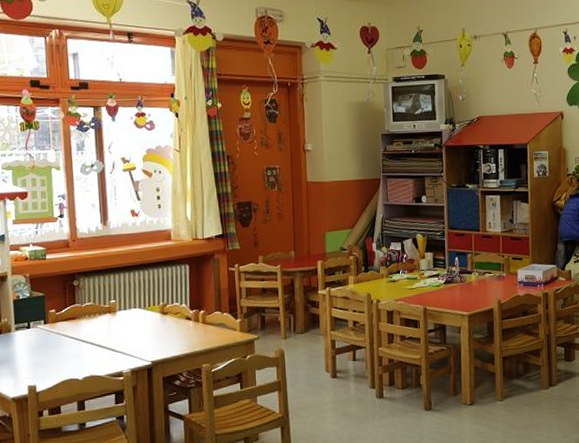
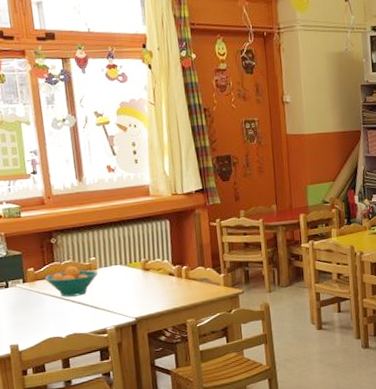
fruit bowl: none [65,308,118,339] -> present [44,265,99,297]

